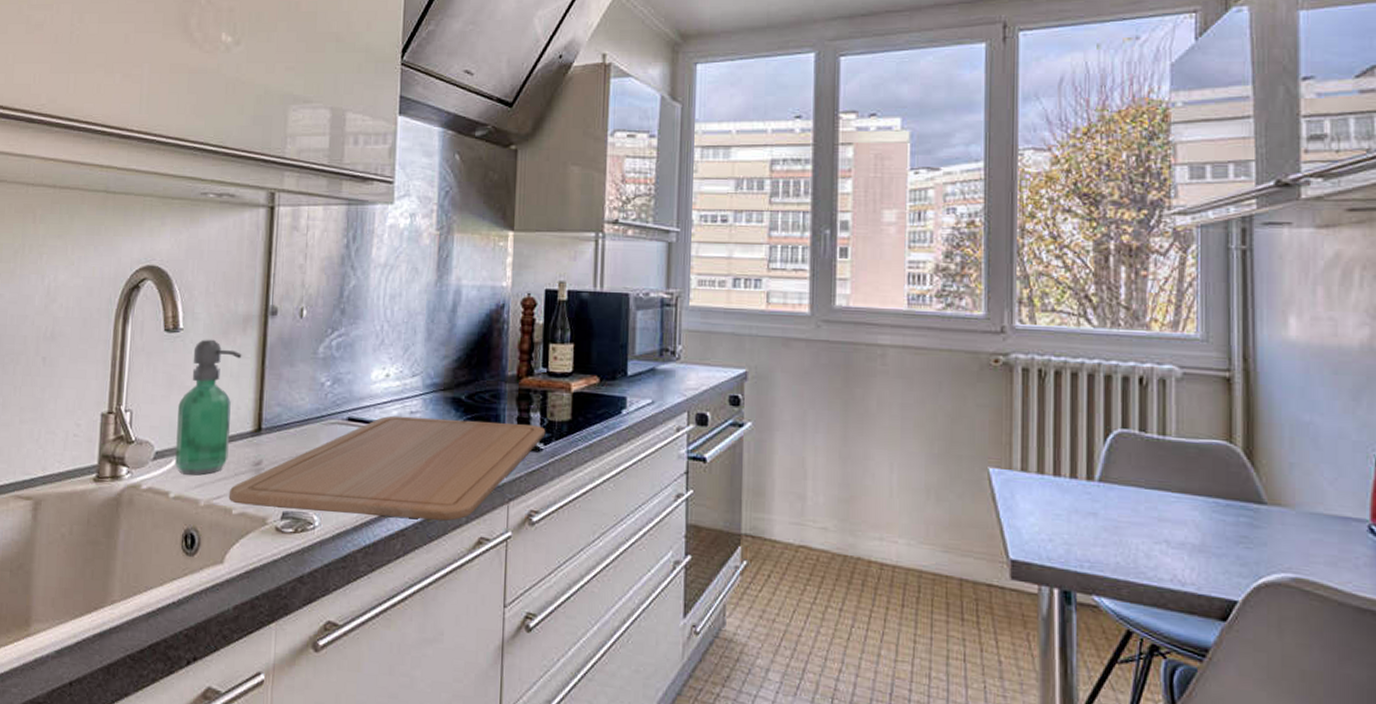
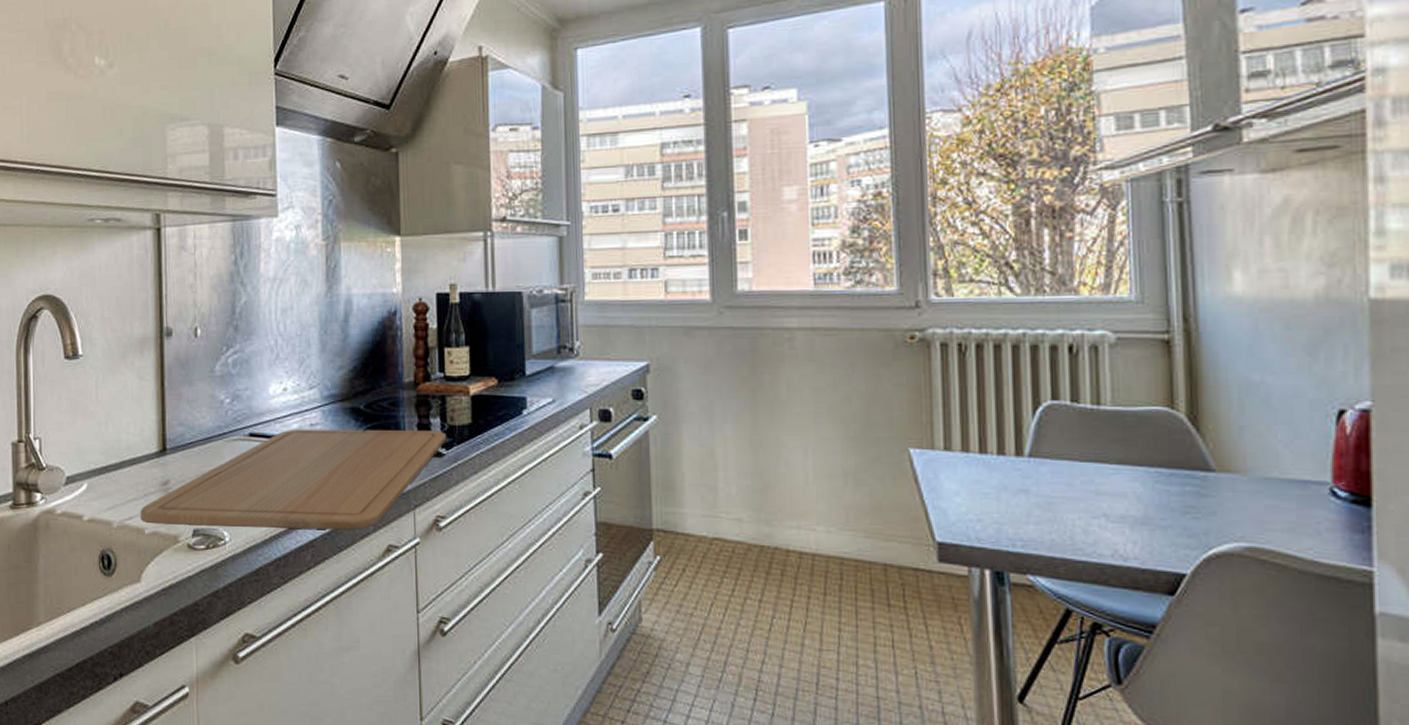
soap dispenser: present [175,339,242,476] -> none [84,364,141,498]

